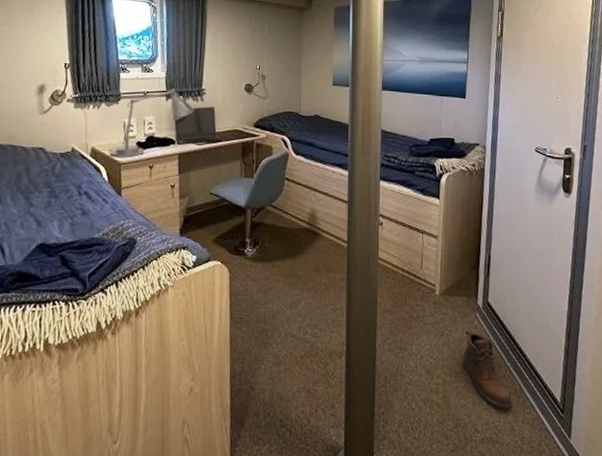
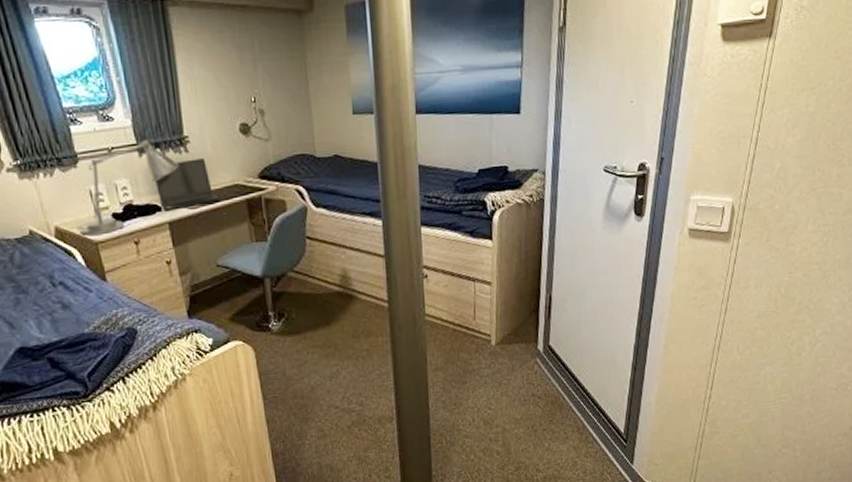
boot: present [462,330,514,410] -> none [522,376,576,448]

